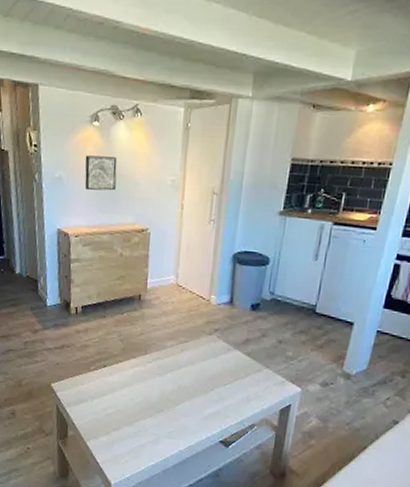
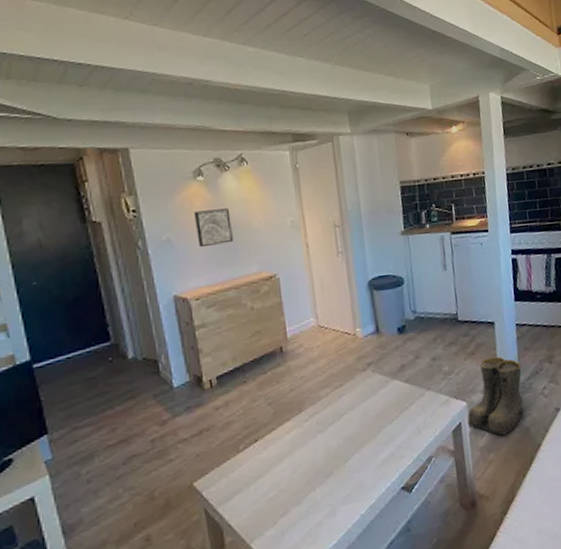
boots: none [297,354,370,428] -> present [467,356,524,435]

